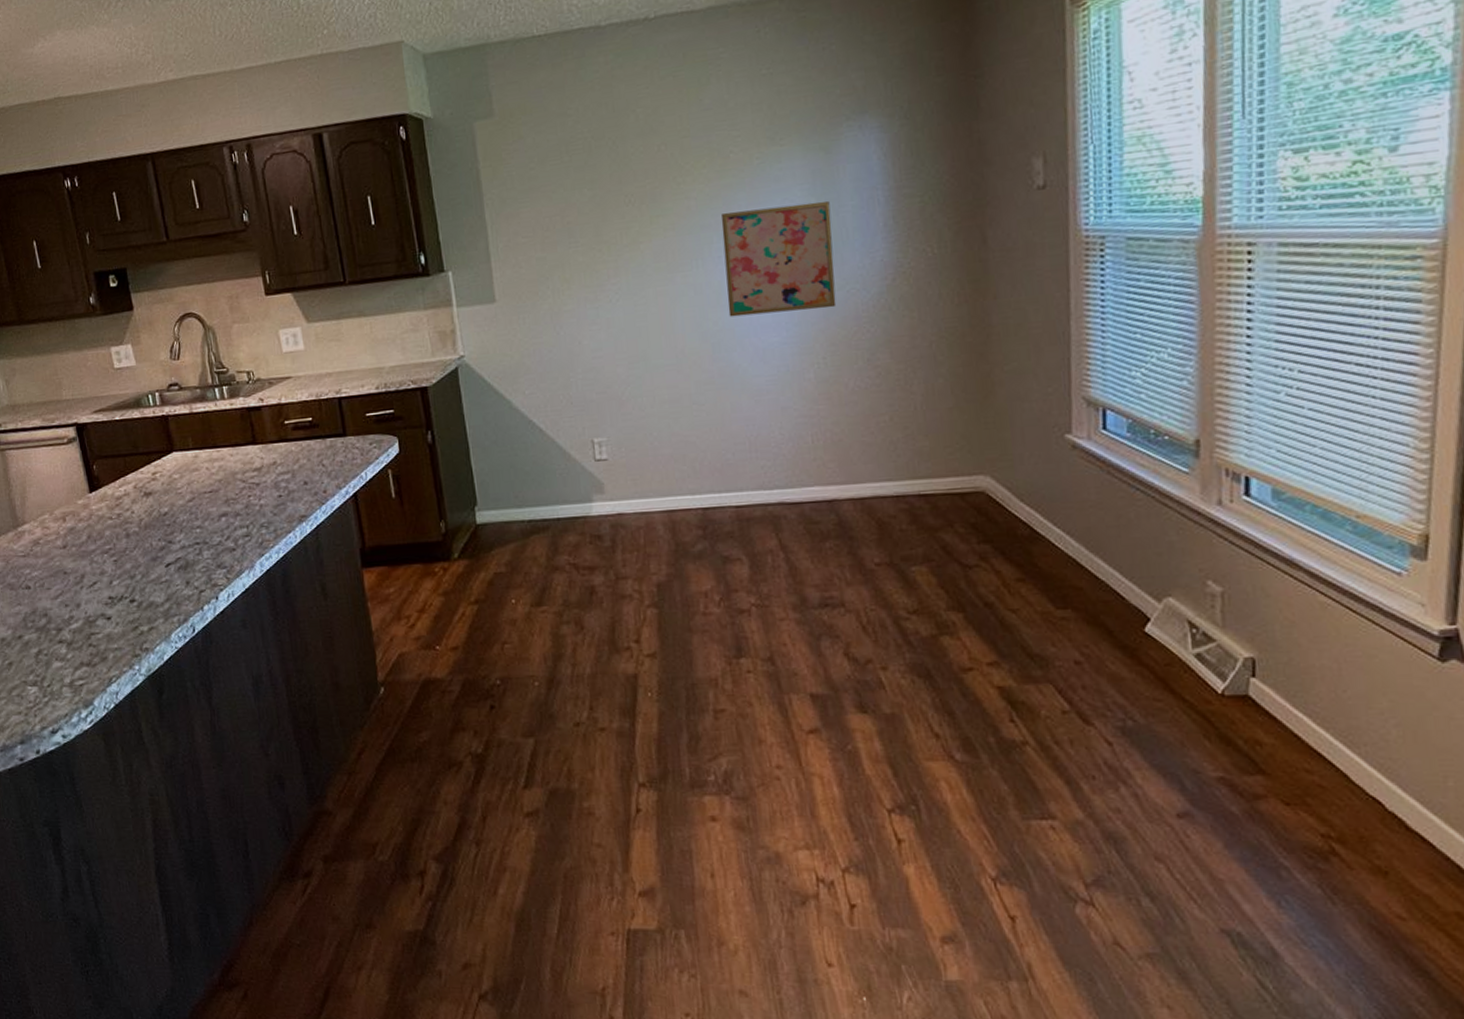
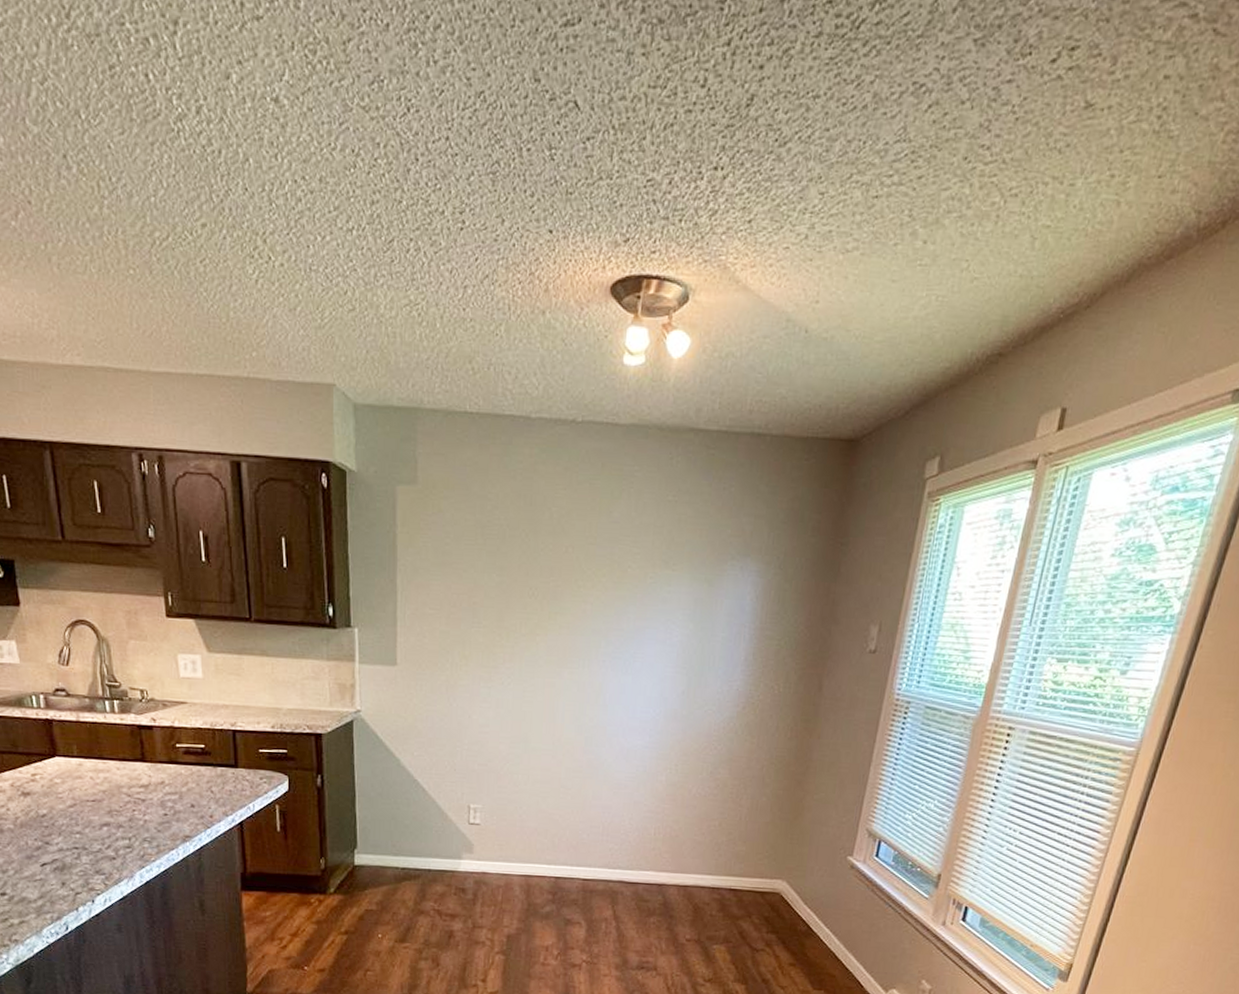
wall art: present [720,201,837,317] -> none [604,623,704,723]

